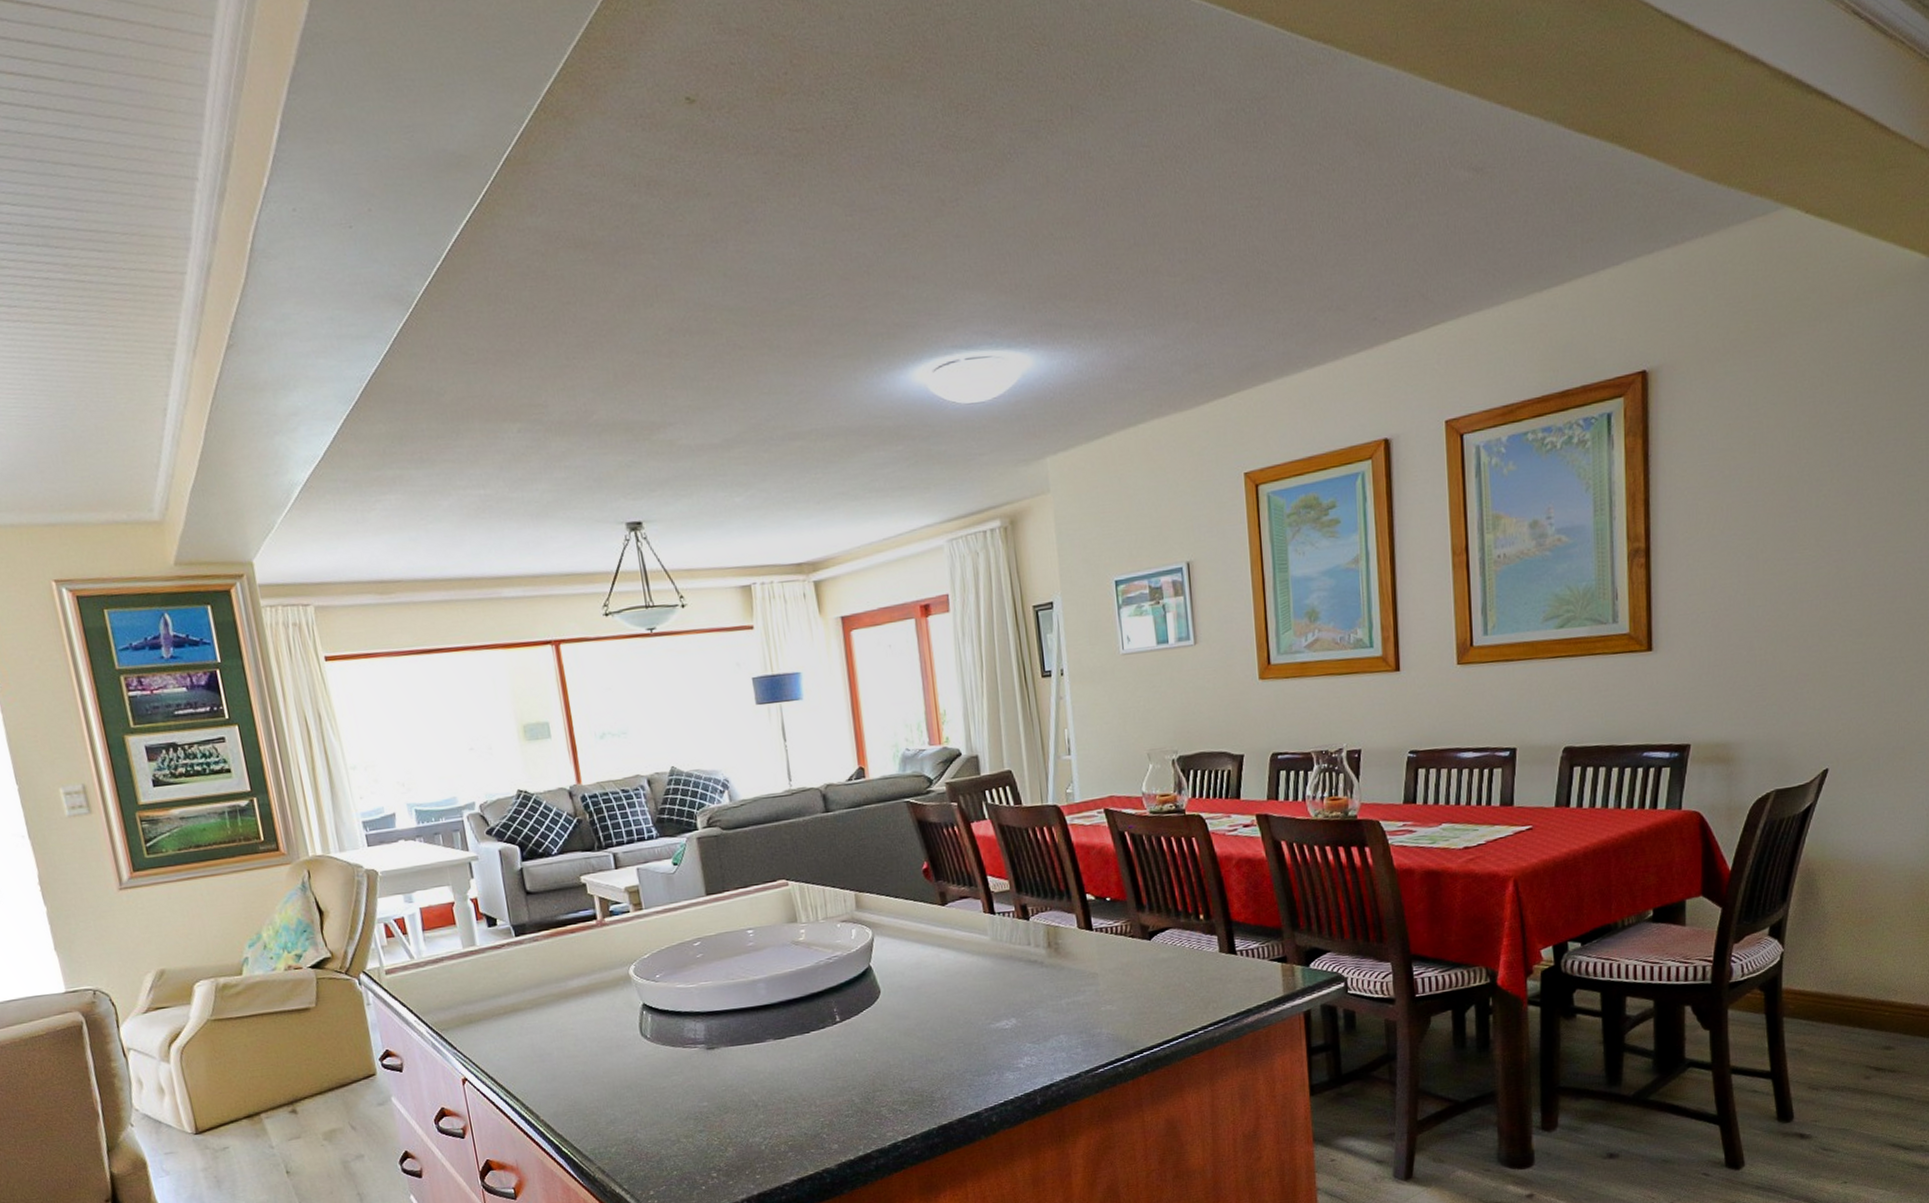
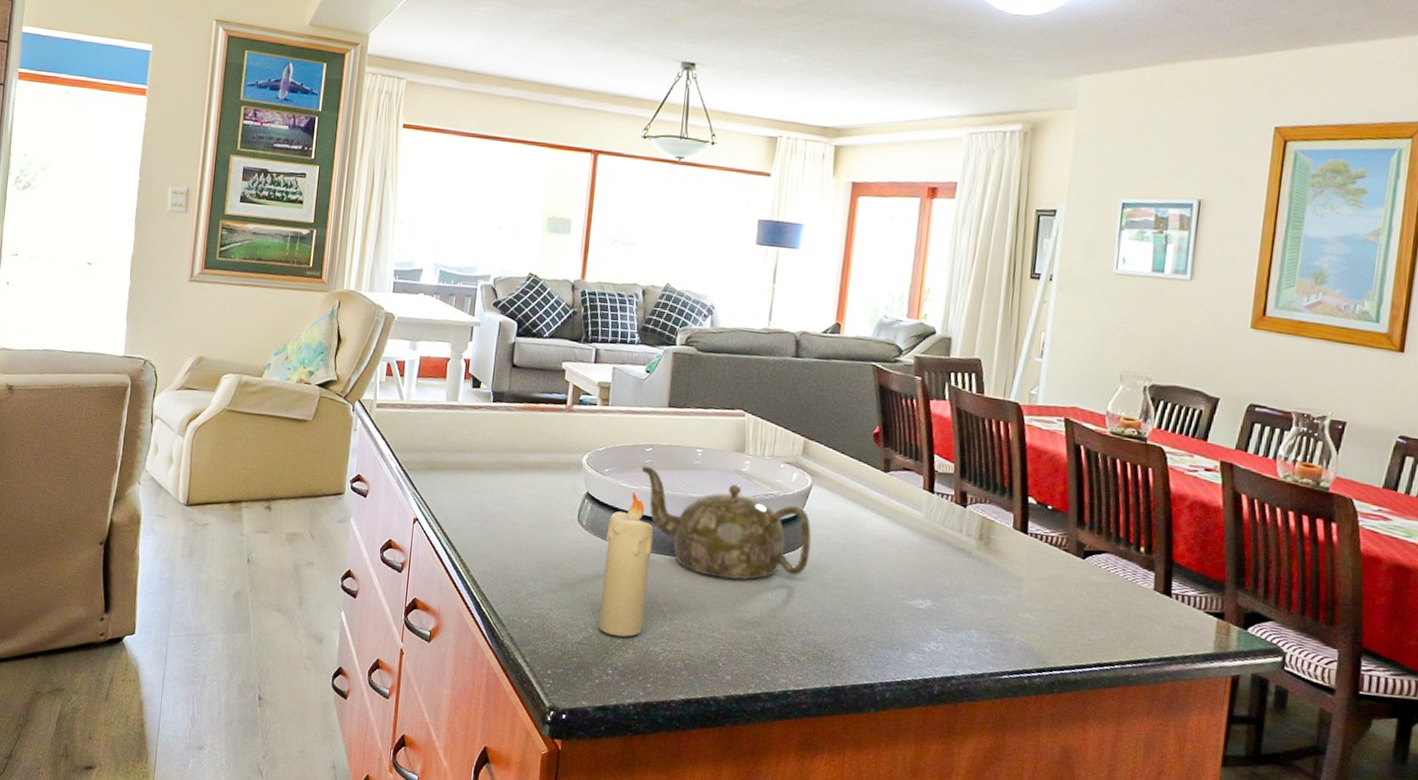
candle: none [673,990,737,1140] -> present [599,492,654,637]
teapot: none [694,956,889,1054] -> present [641,466,812,580]

